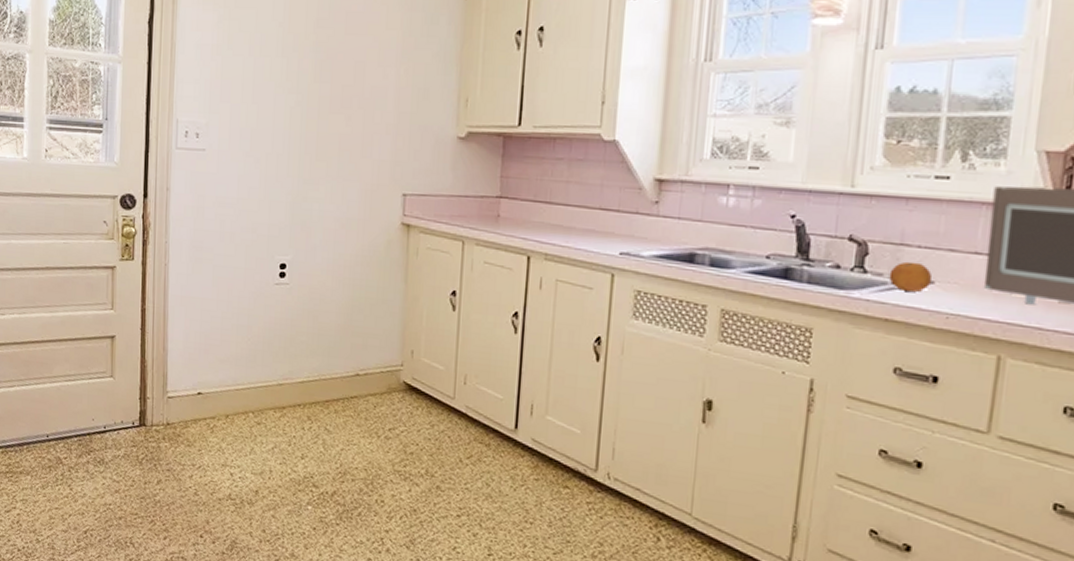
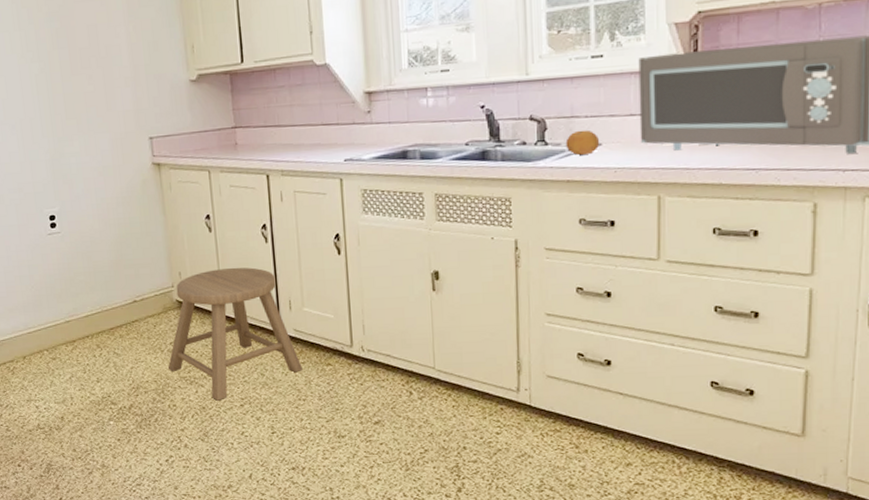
stool: none [381,354,535,506] -> present [167,267,303,401]

